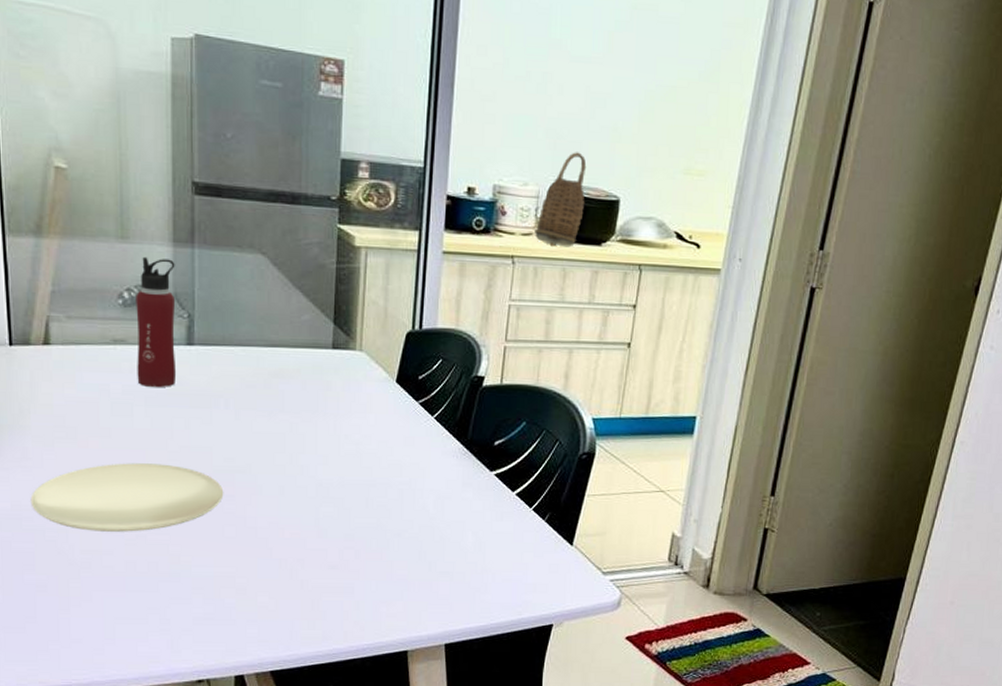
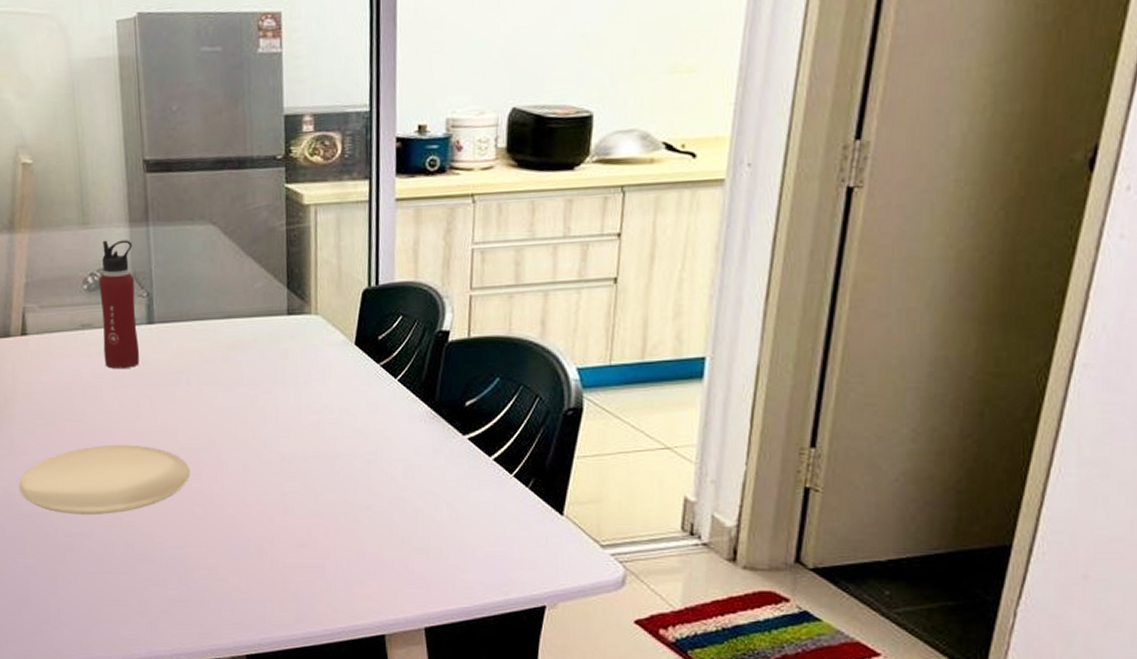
basket: present [535,152,587,248] -> none [496,68,552,178]

